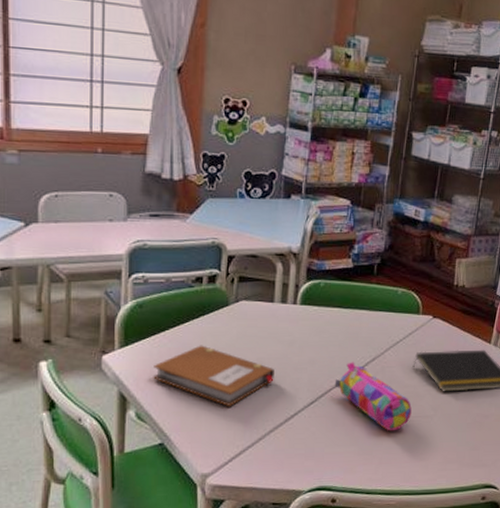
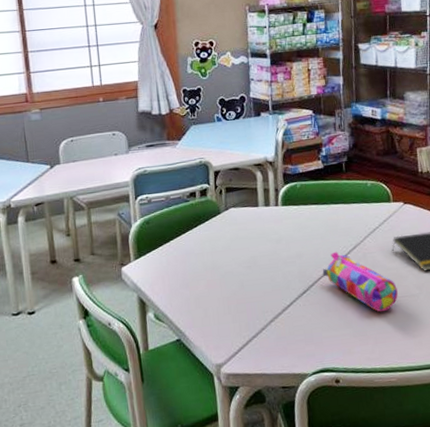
notebook: present [153,345,274,407] -> none [164,250,268,303]

